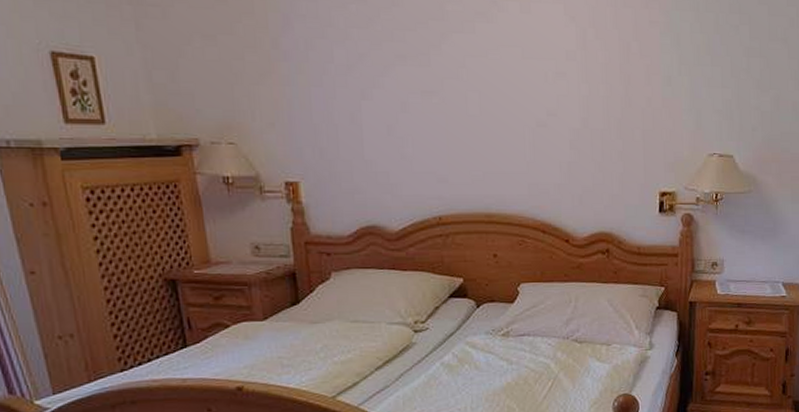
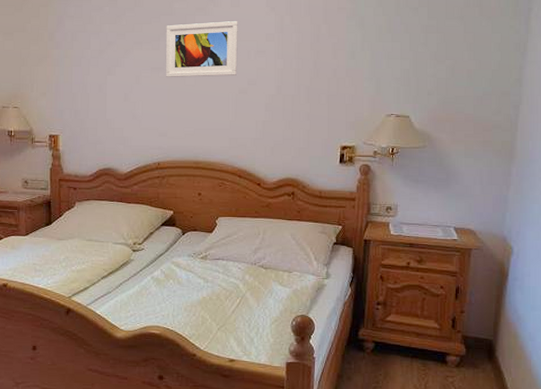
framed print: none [437,32,533,105] -> present [165,21,238,77]

